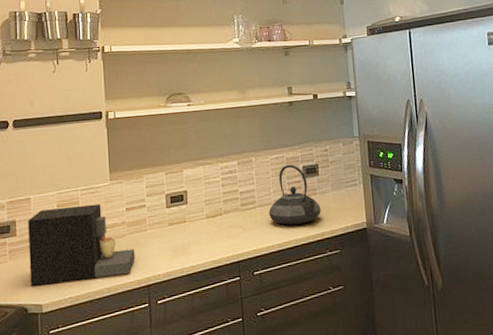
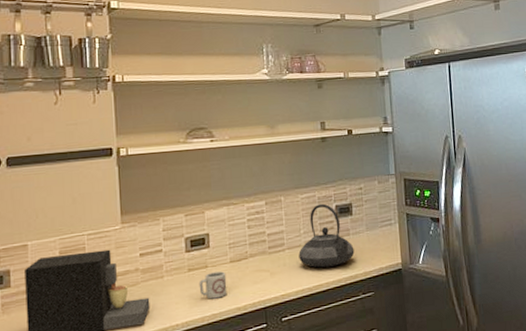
cup: none [178,226,204,252] -> present [198,271,228,299]

